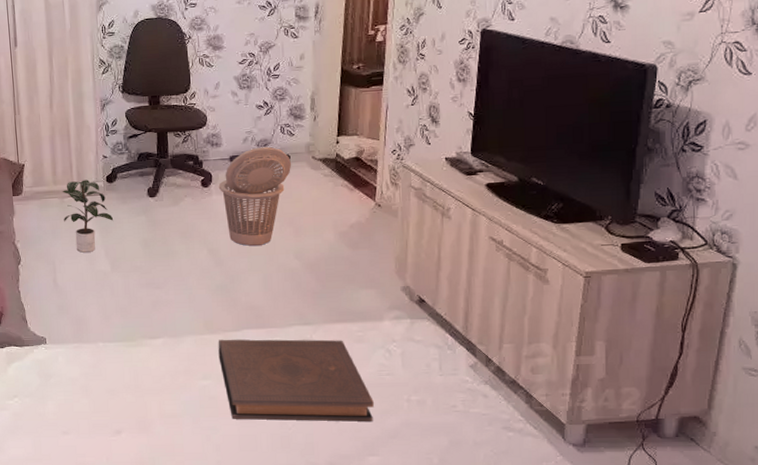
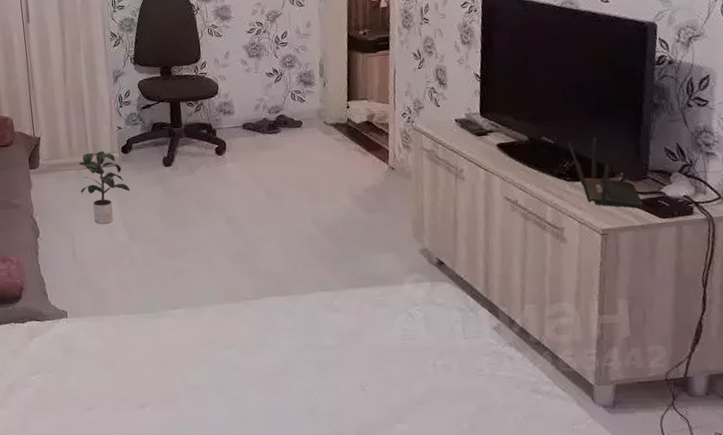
laundry basket: present [218,146,292,246] -> none [232,113,304,213]
book: present [218,339,374,422] -> none [239,305,400,390]
wifi router: none [557,179,629,252] -> present [567,136,644,209]

